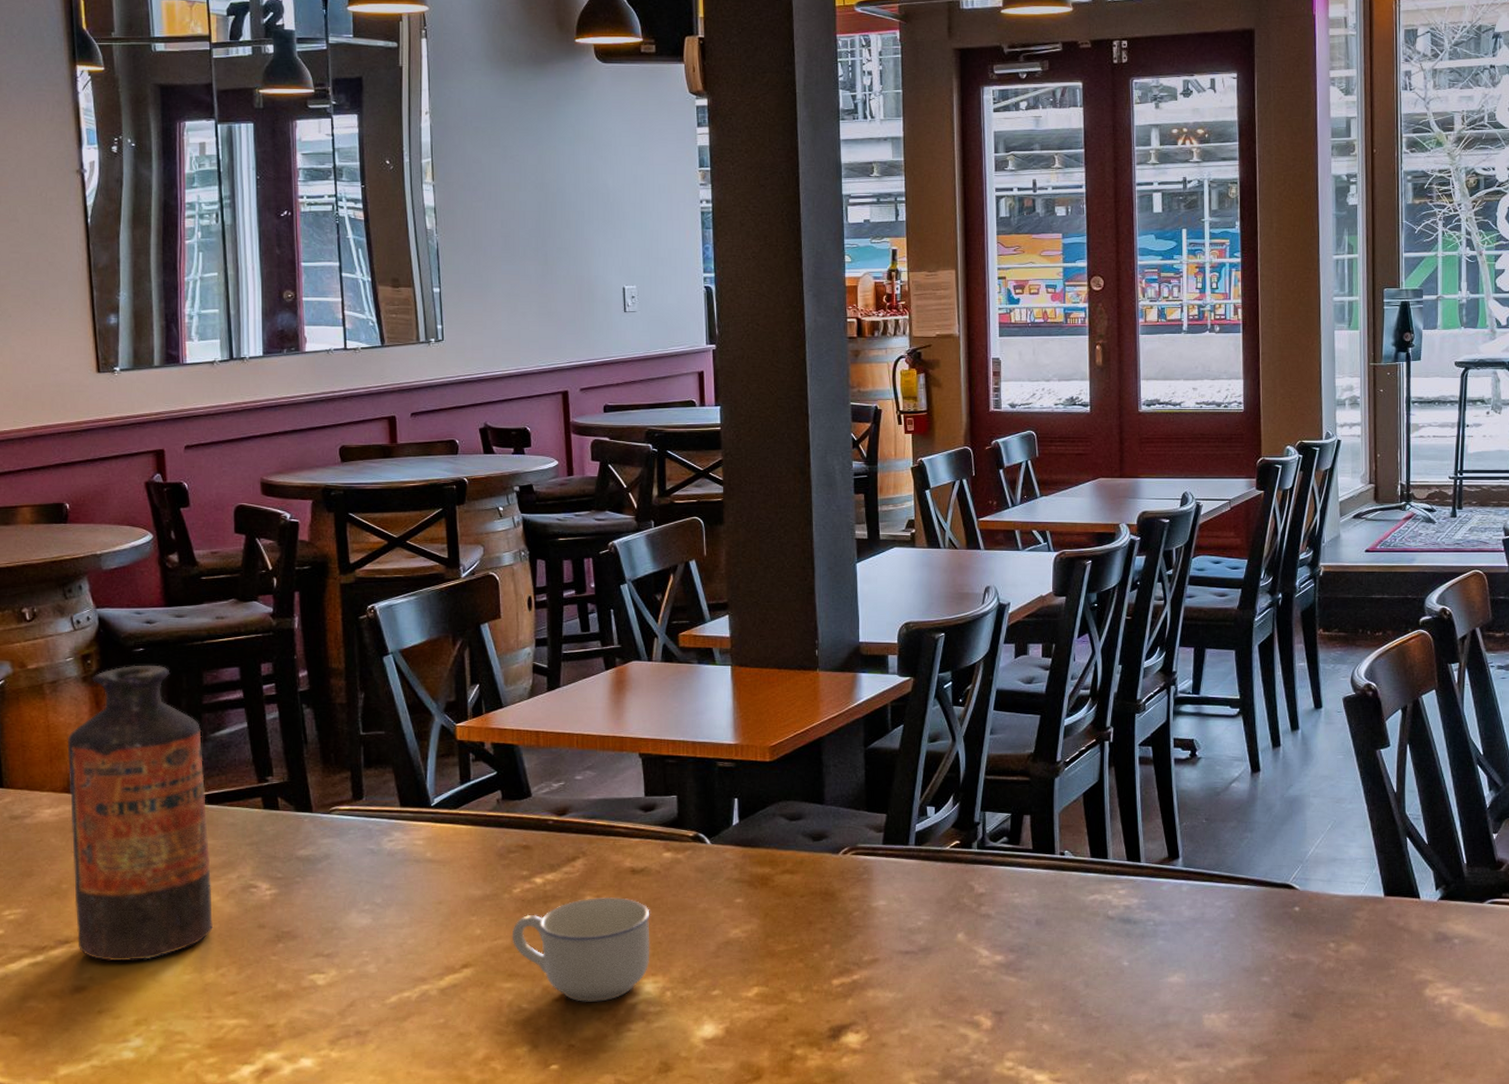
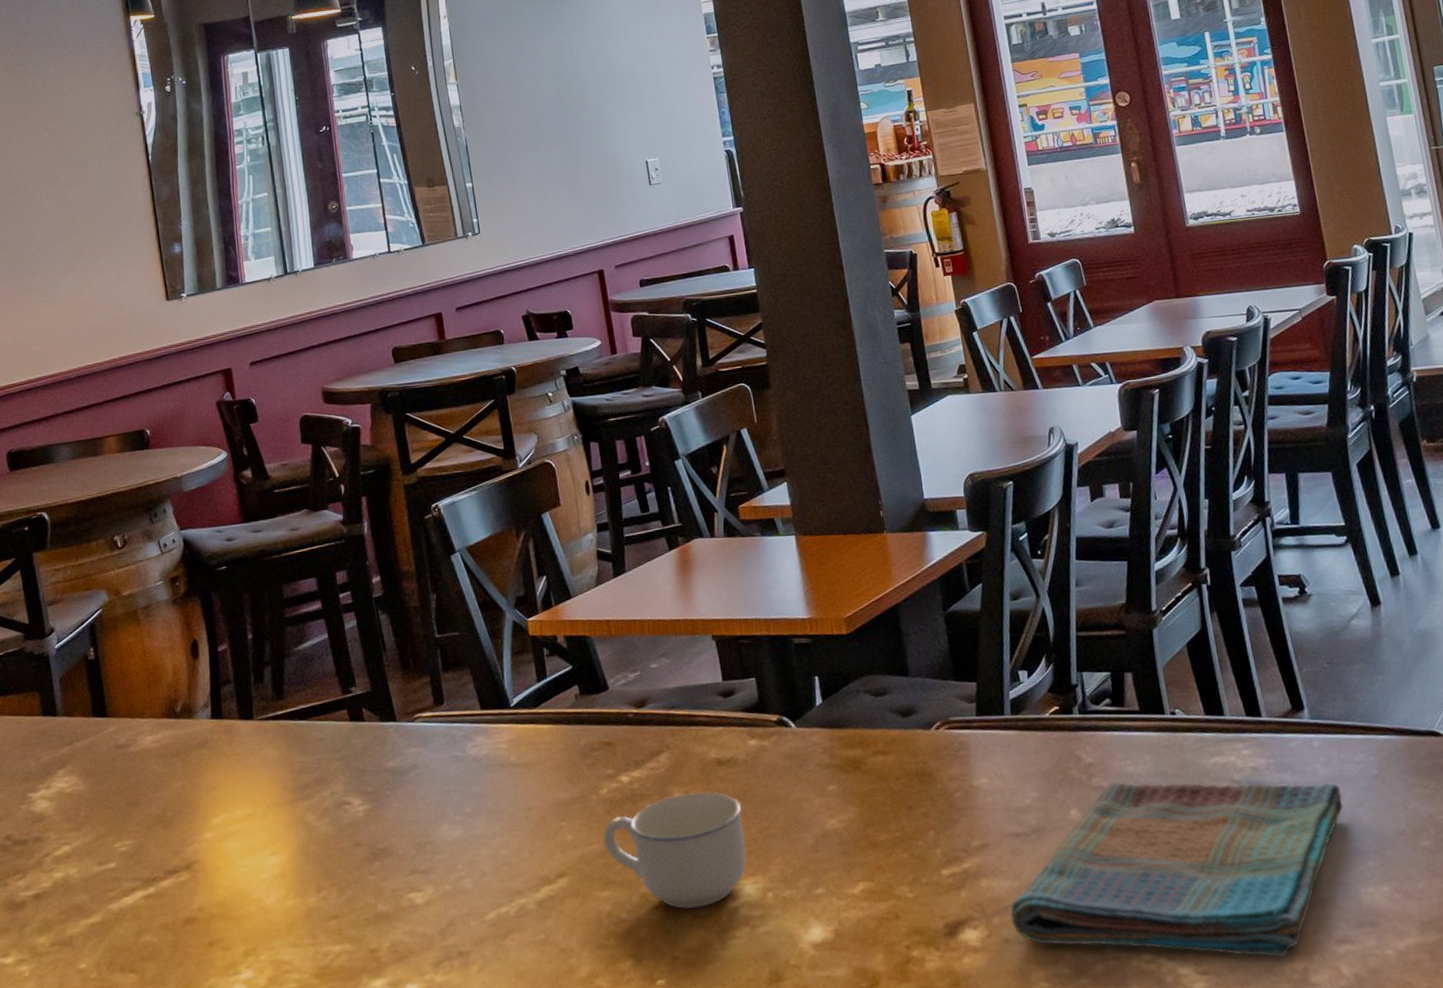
bottle: present [67,665,214,961] -> none [163,582,312,889]
dish towel: none [892,912,1200,1070] -> present [1011,782,1343,958]

